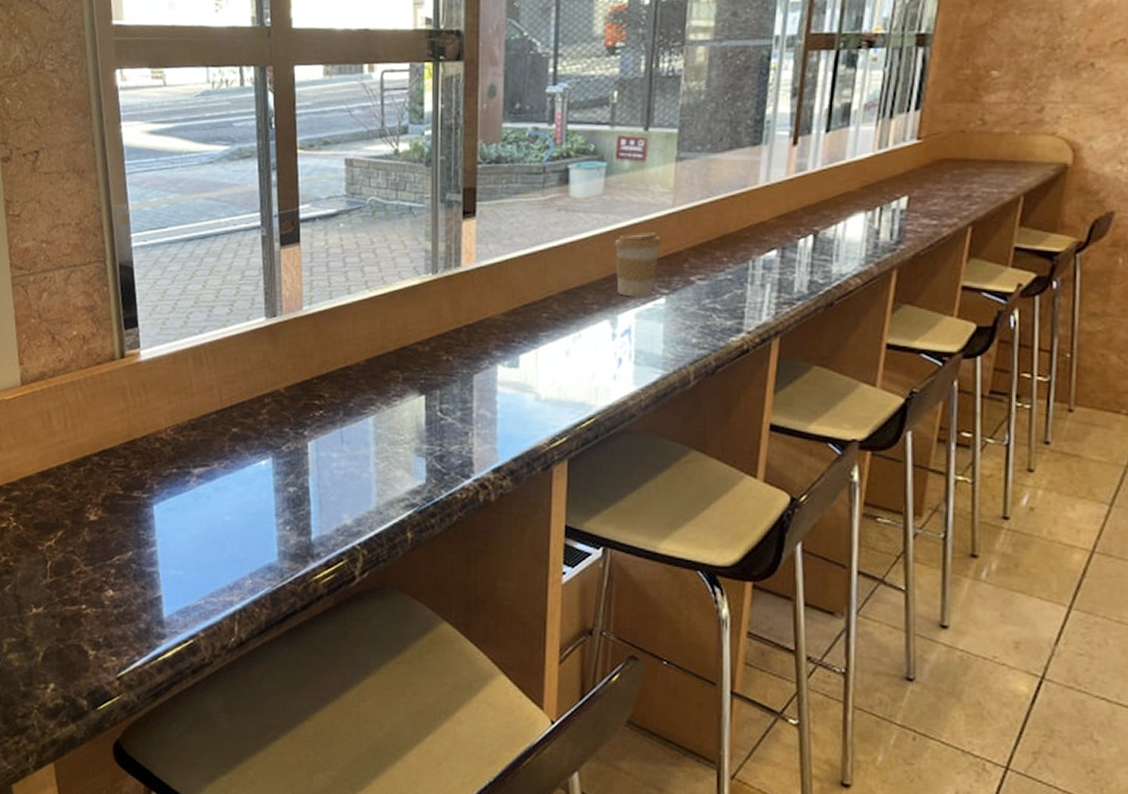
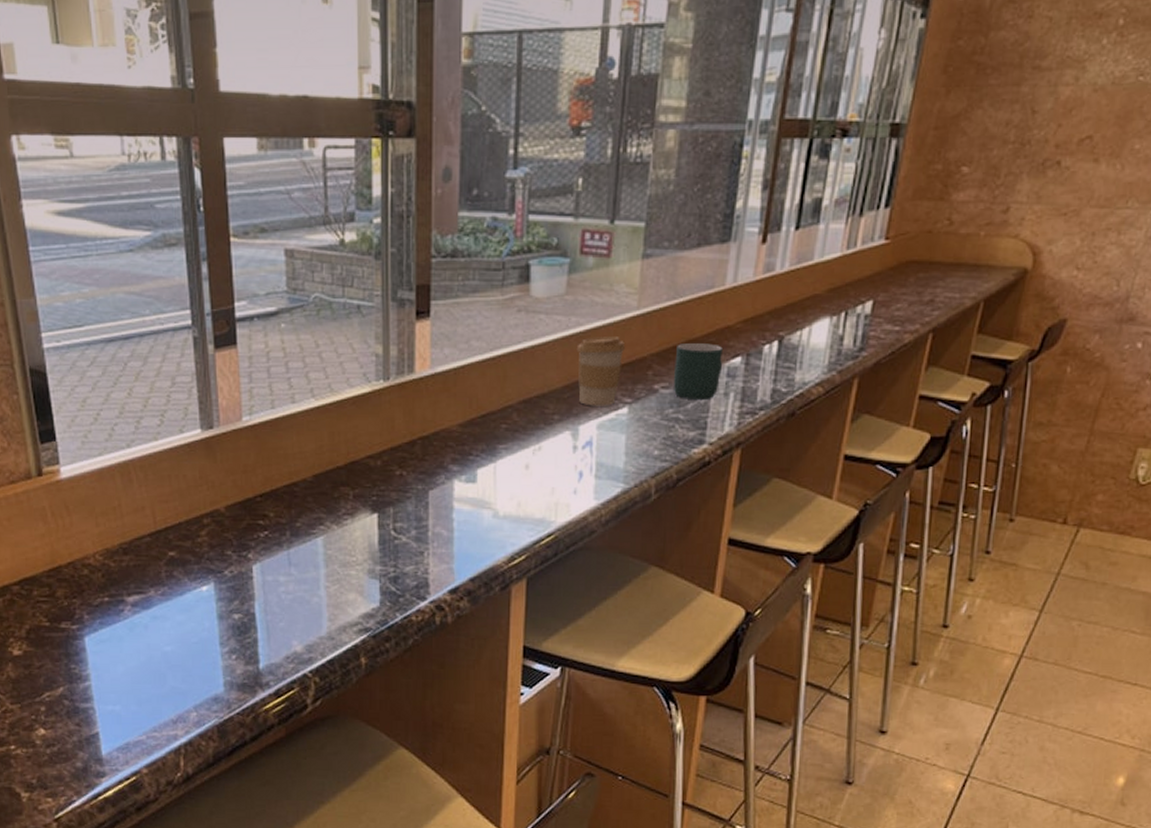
mug: none [709,238,759,292] -> present [673,343,723,401]

